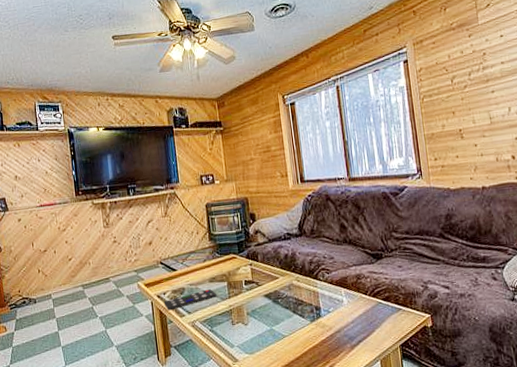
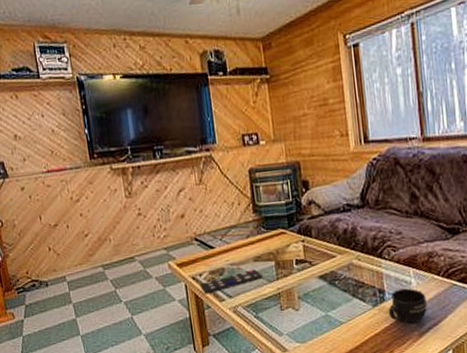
mug: none [324,306,357,337] -> present [388,288,427,323]

